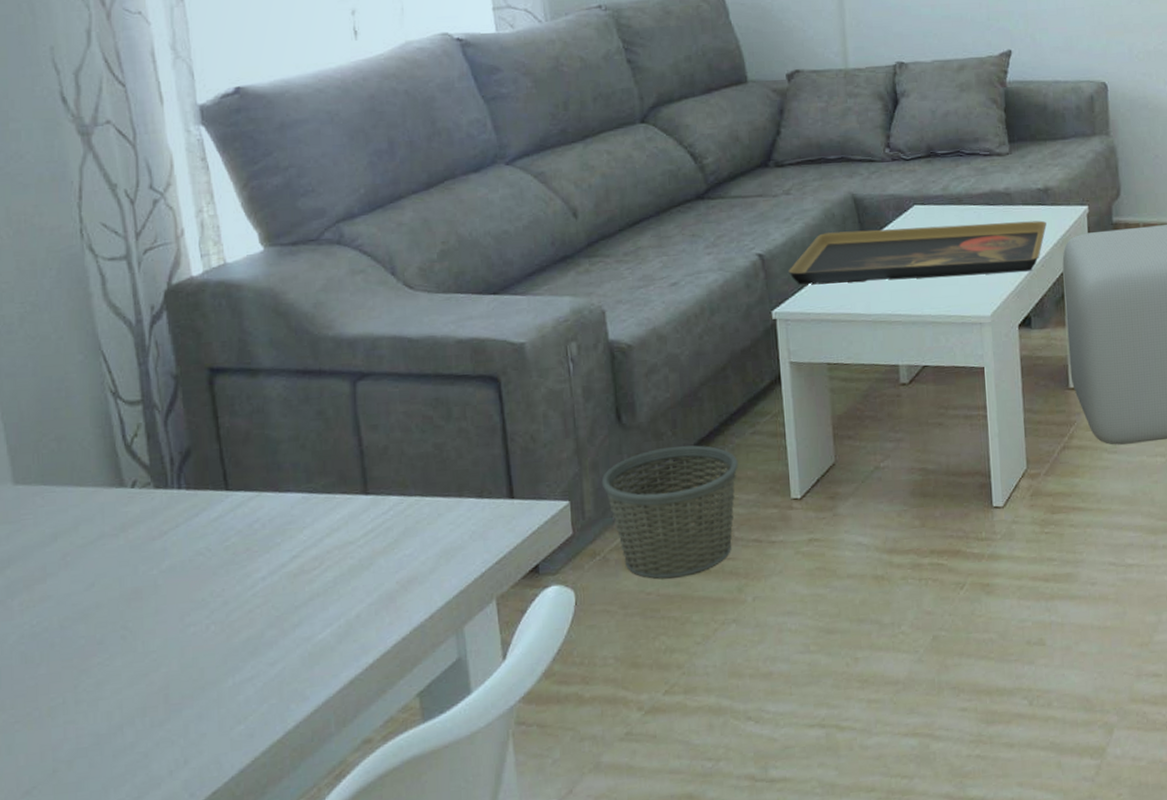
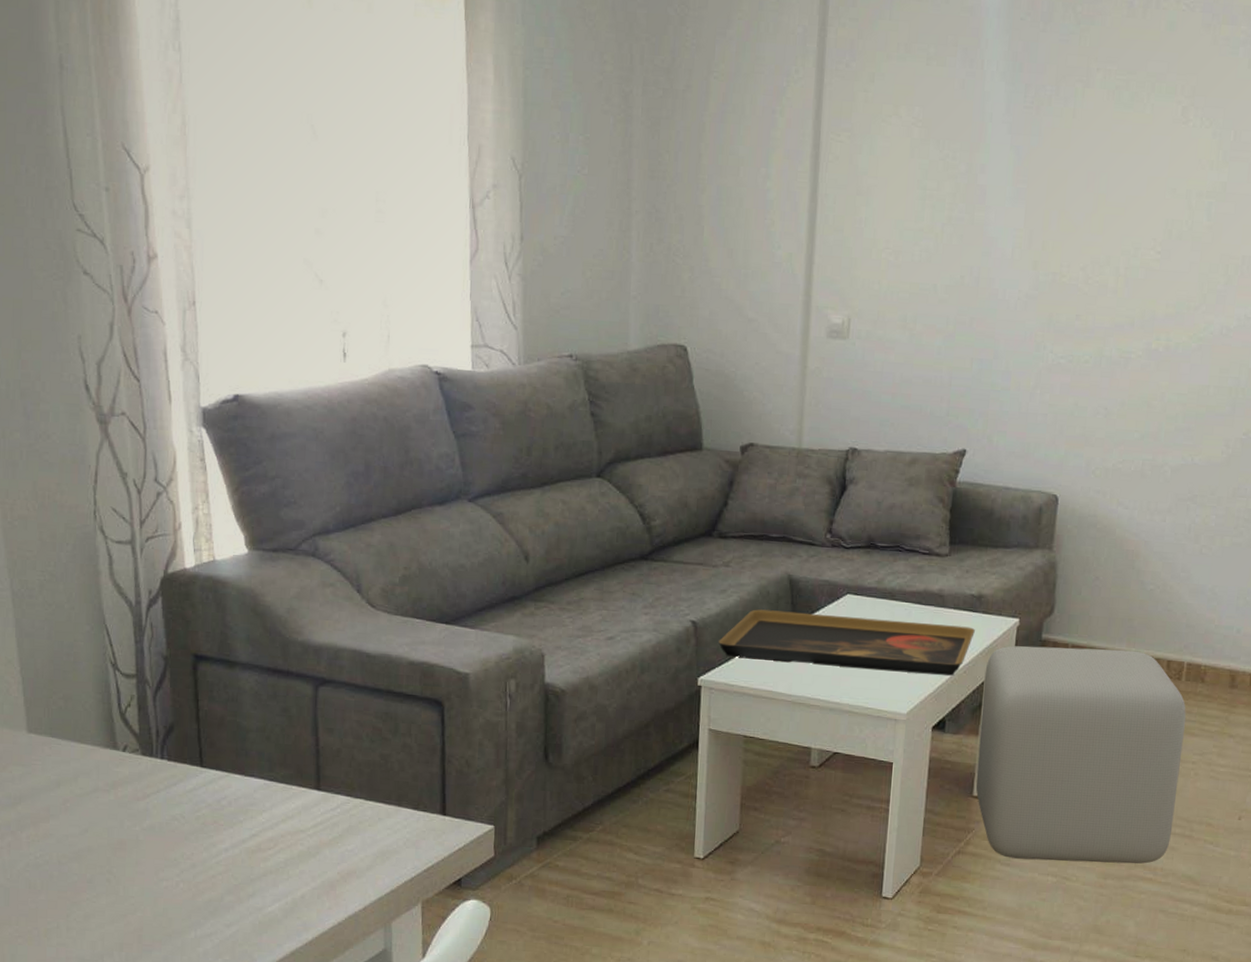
basket: present [601,445,738,579] -> none [524,791,650,912]

